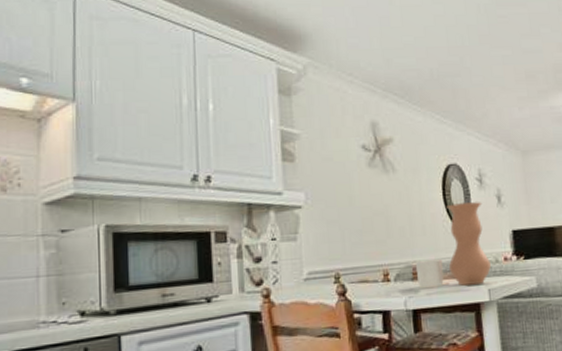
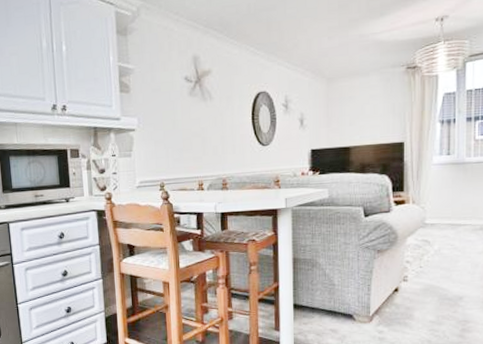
mug: present [415,258,444,289] -> none [225,172,248,197]
vase: present [446,202,491,286] -> none [252,125,289,195]

